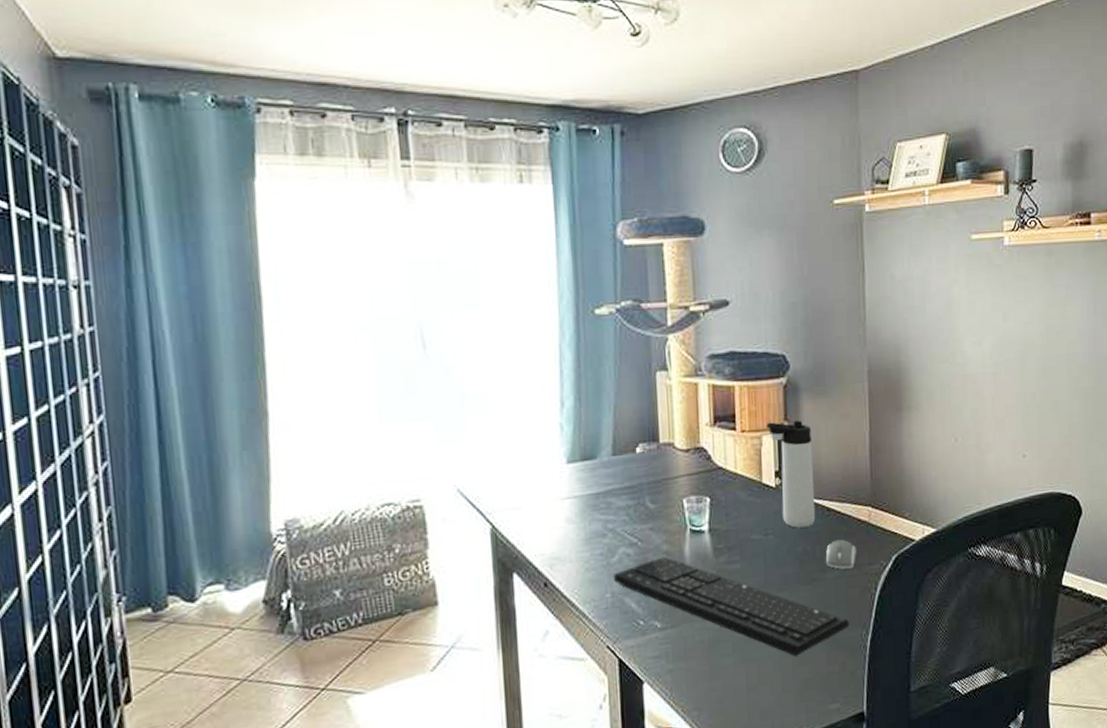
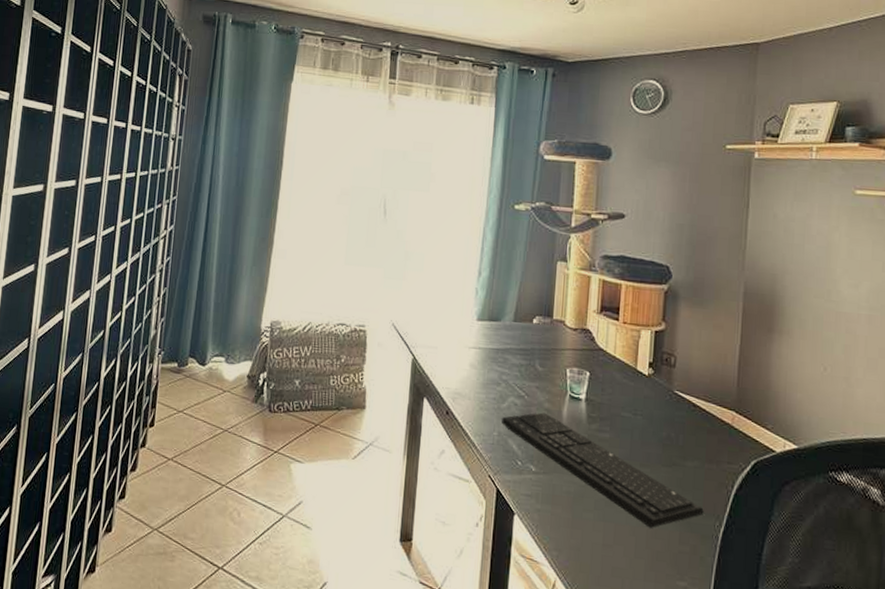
thermos bottle: present [766,421,816,528] -> none [645,319,686,417]
computer mouse: present [825,539,856,569] -> none [687,434,717,462]

